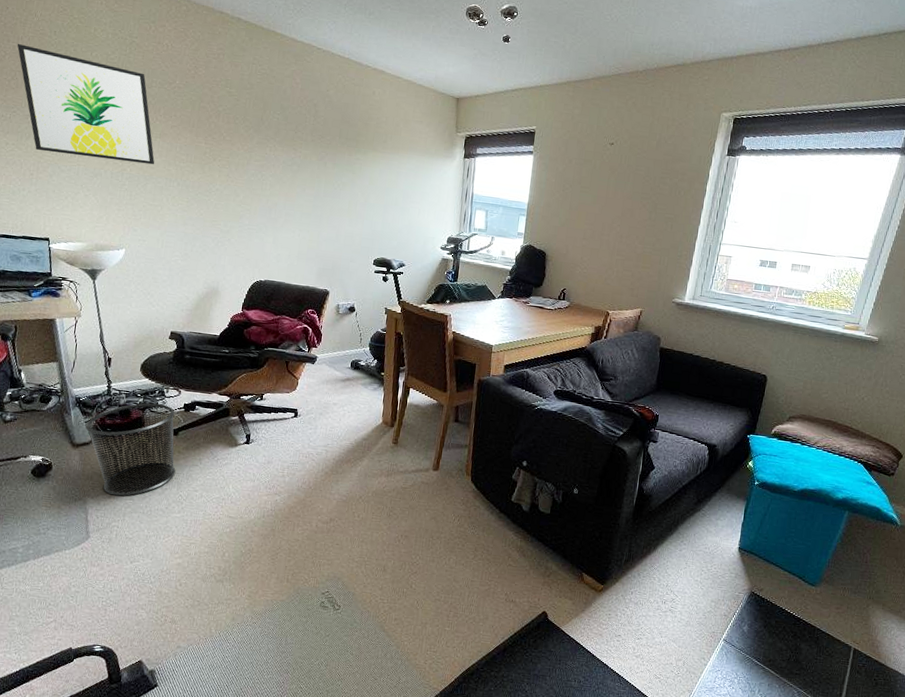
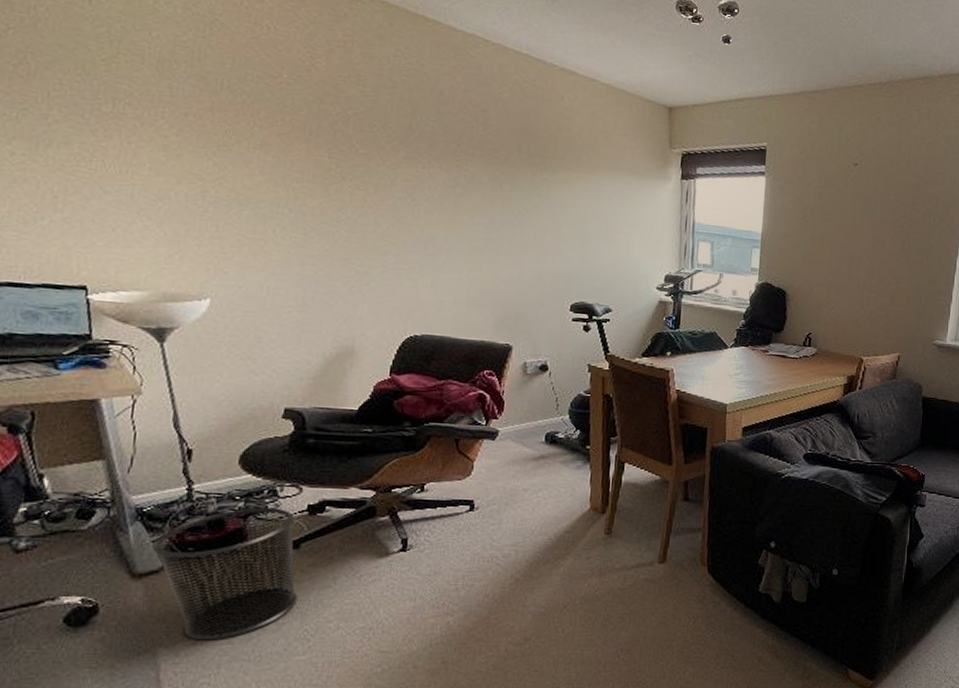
wall art: present [17,44,155,165] -> none [27,15,254,185]

